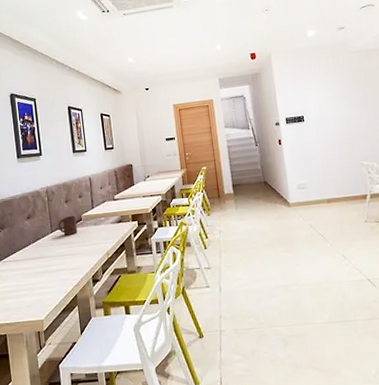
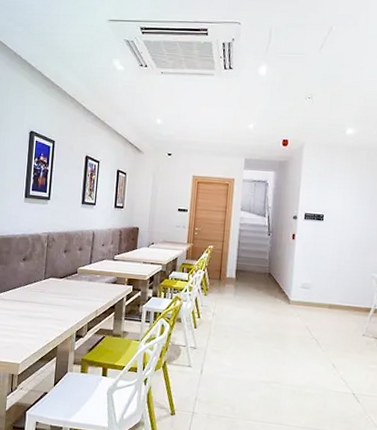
cup: present [58,216,78,236] -> none [52,266,72,286]

